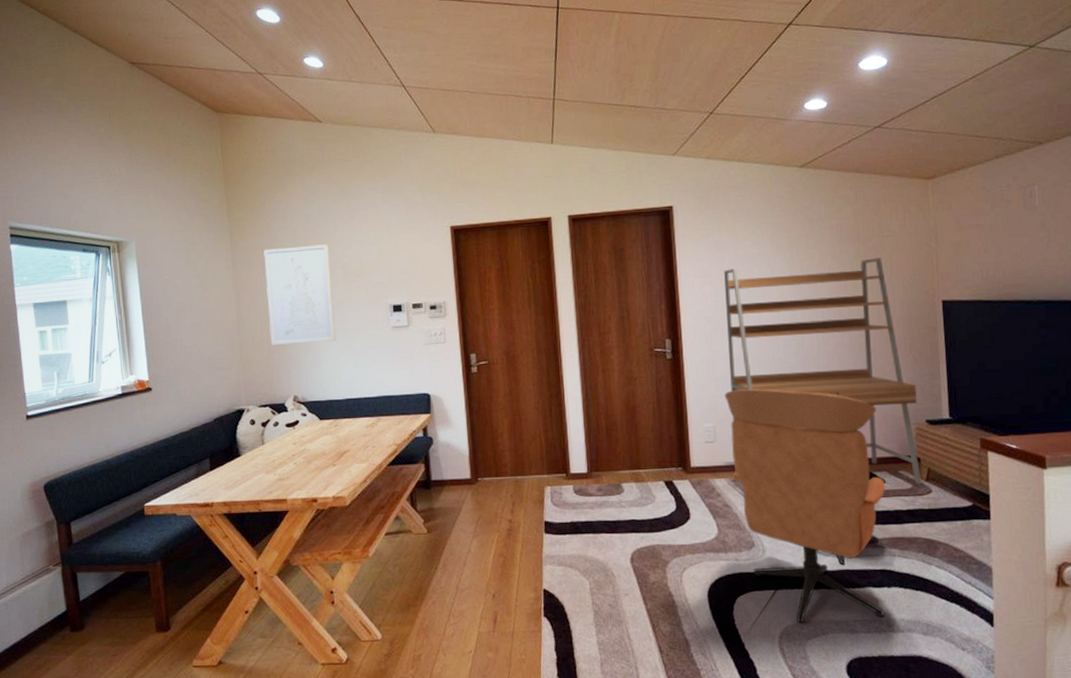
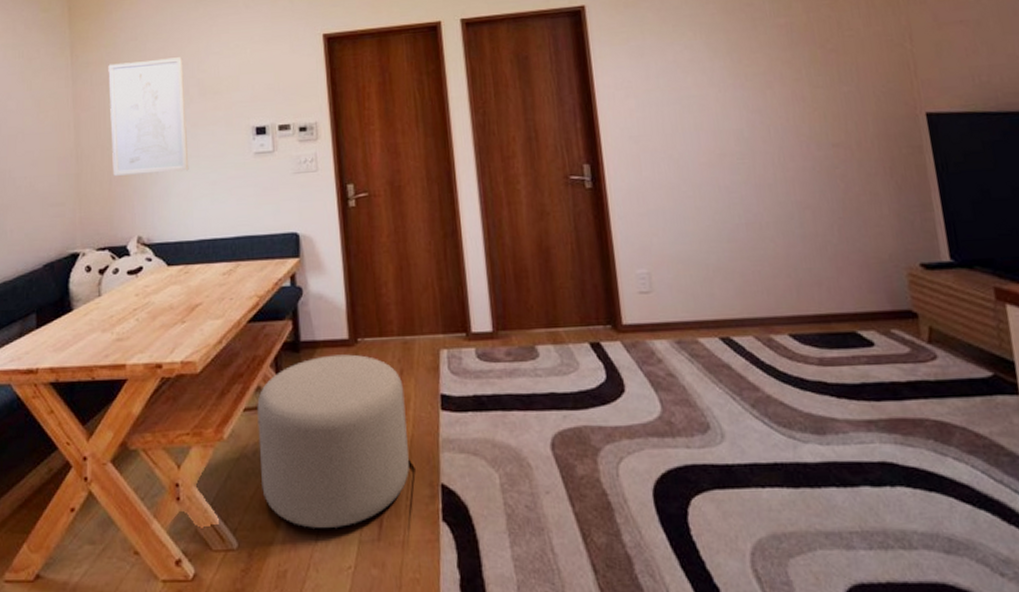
ottoman: none [396,490,519,623] -> present [257,354,410,528]
shelving unit: present [724,258,922,485] -> none [651,62,924,348]
lounge chair: present [724,389,886,623] -> none [660,225,890,535]

